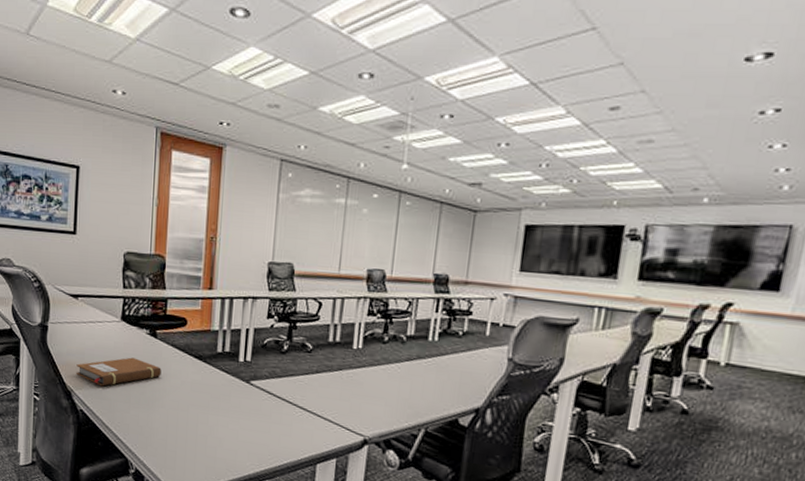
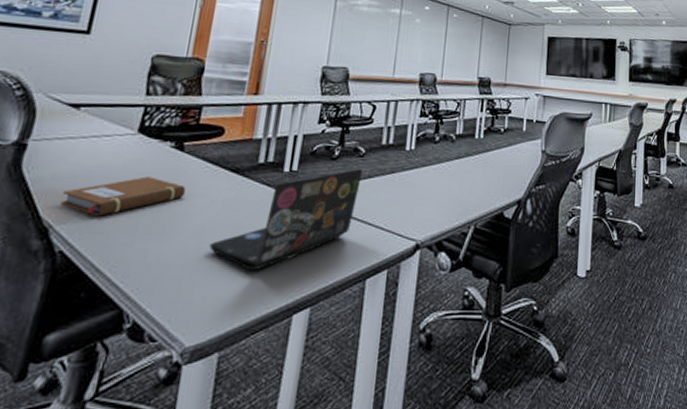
laptop: none [184,363,310,444] -> present [209,169,362,271]

